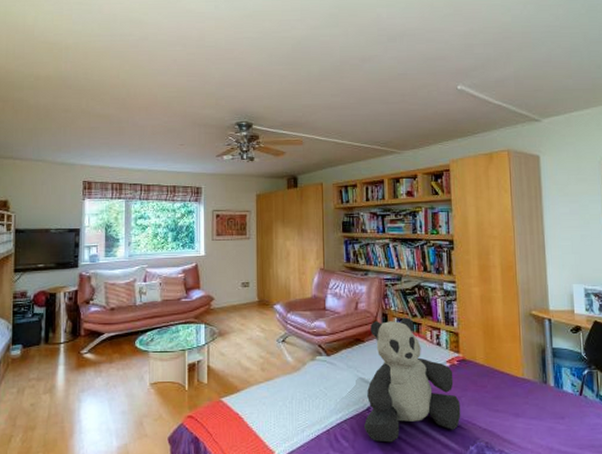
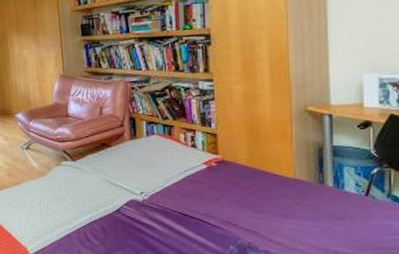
teddy bear: present [364,317,461,443] -> none [115,120,220,242]

